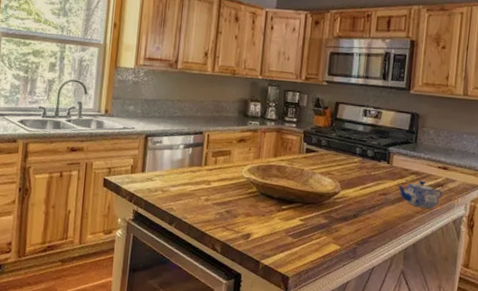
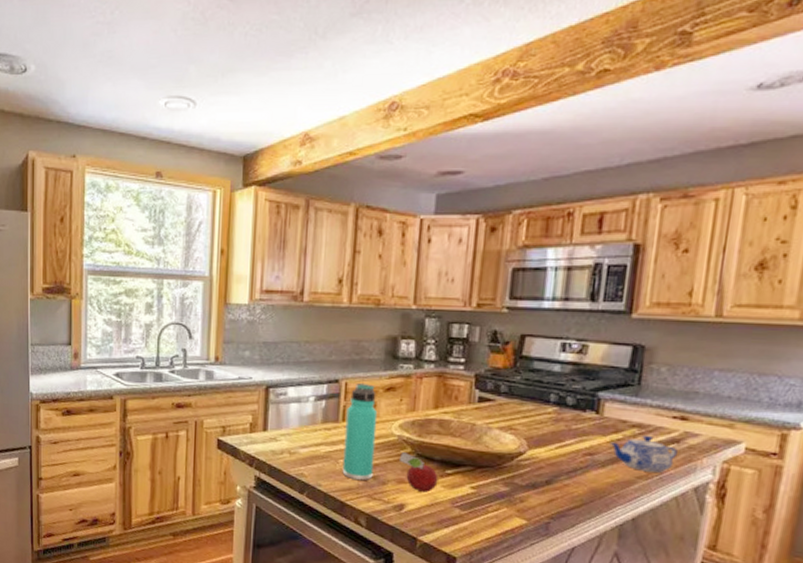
thermos bottle: none [203,134,232,215] -> present [342,382,378,481]
fruit: none [248,191,276,224] -> present [400,452,439,493]

